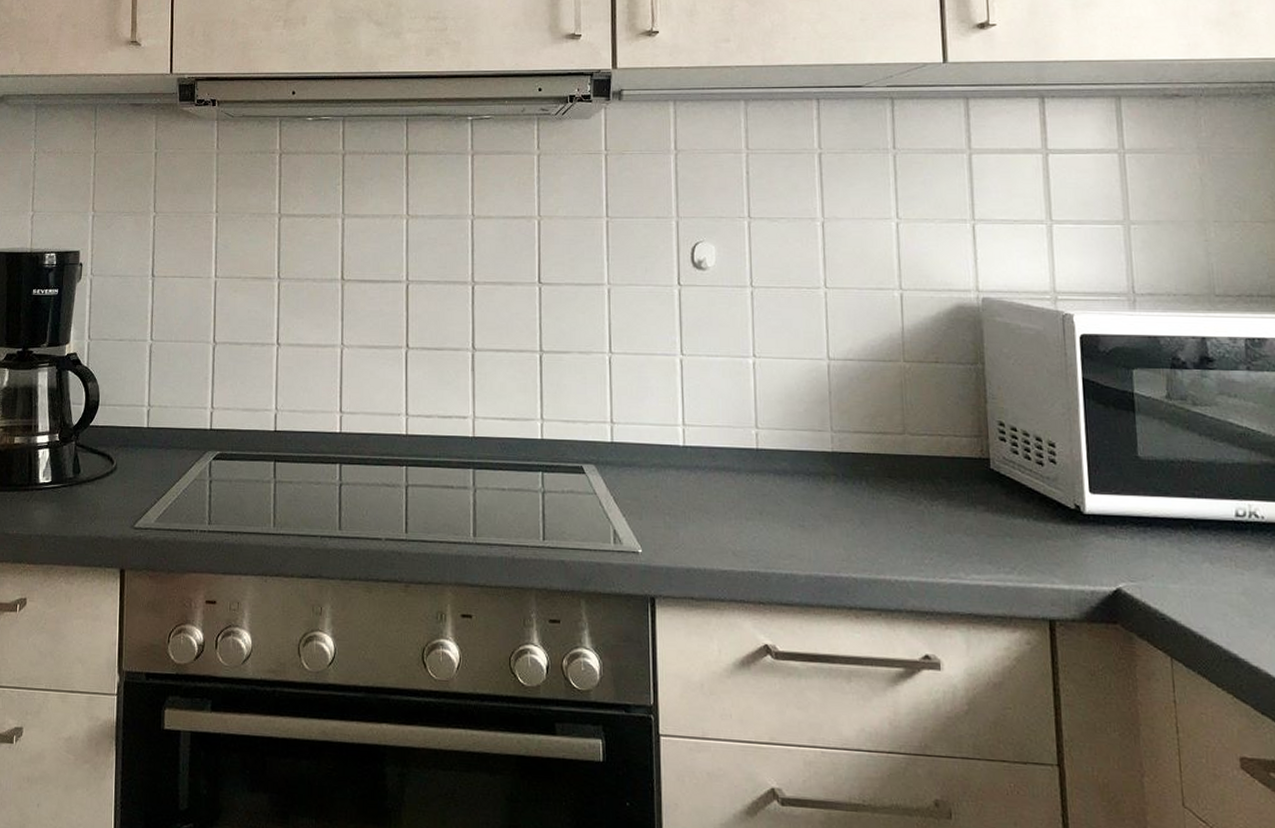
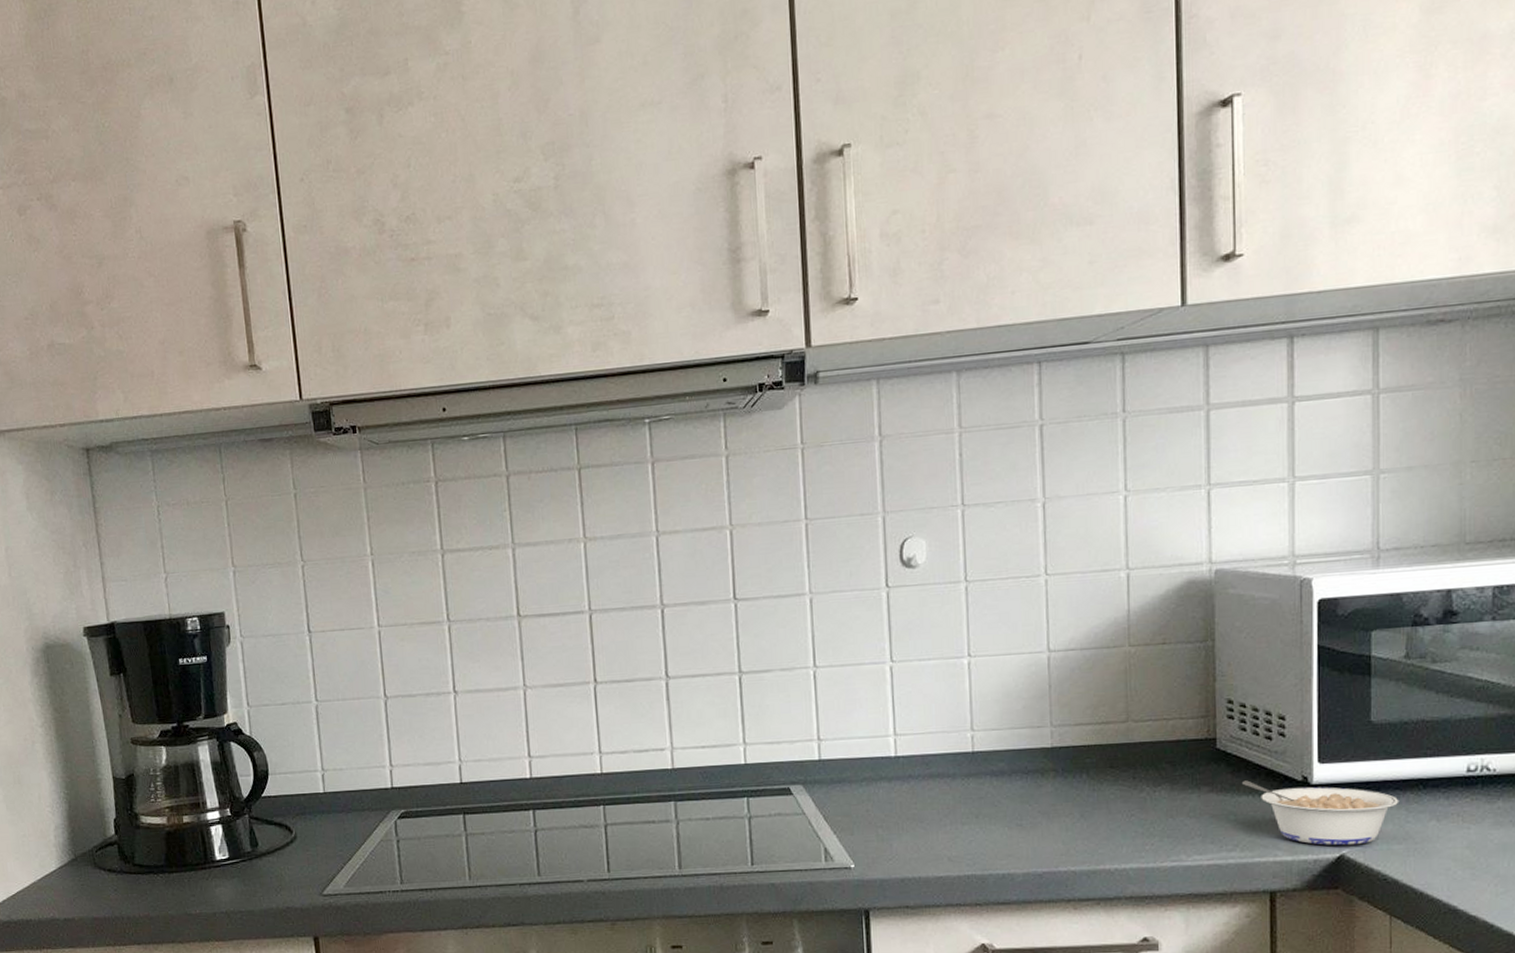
legume: none [1016,503,1172,580] -> present [1241,780,1399,846]

